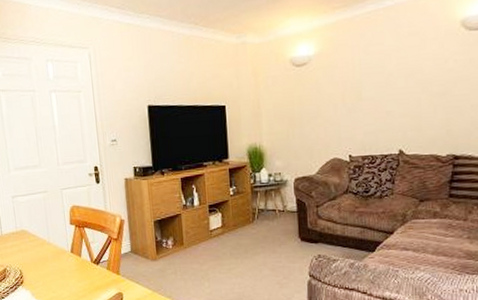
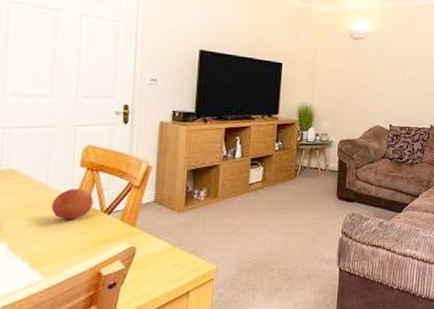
fruit: none [55,243,85,270] -> present [51,188,93,219]

